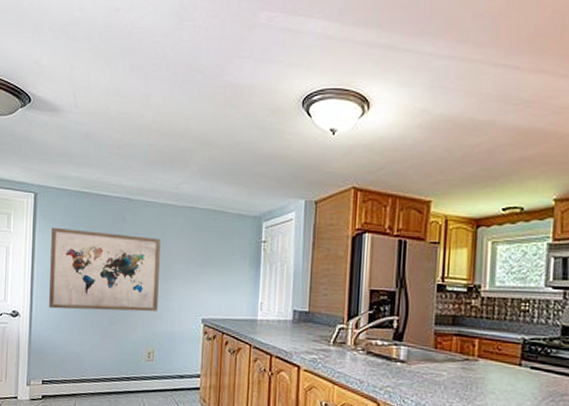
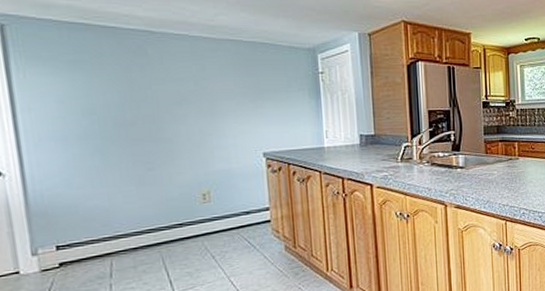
wall art: present [49,227,161,312] -> none [37,66,208,162]

